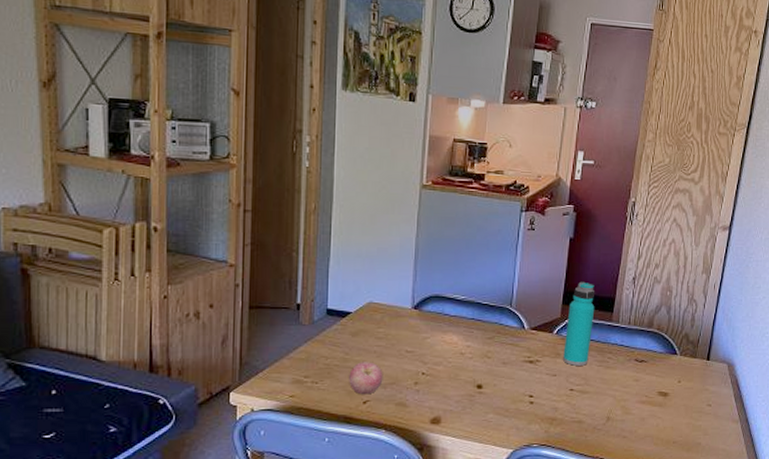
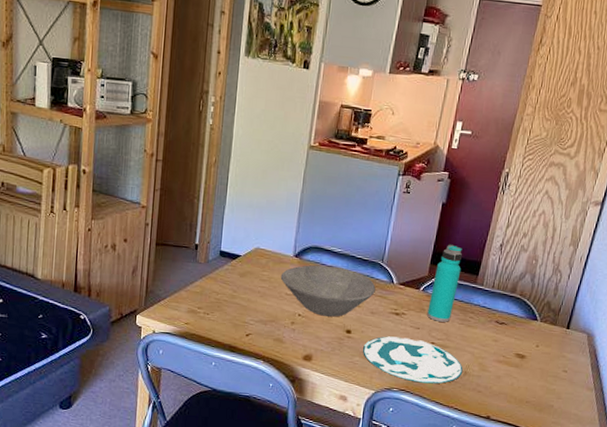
apple: present [349,362,383,395] -> none [235,299,265,329]
bowl: none [398,315,506,372] -> present [280,265,376,317]
plate: none [497,387,606,435] -> present [363,336,463,384]

